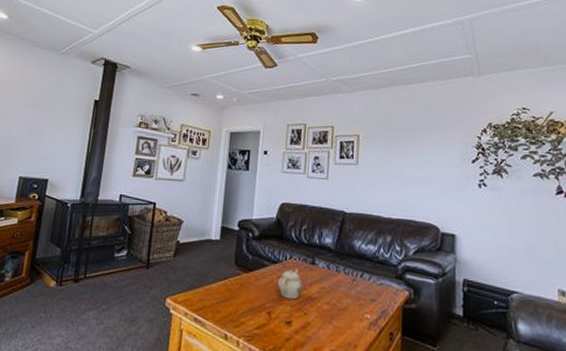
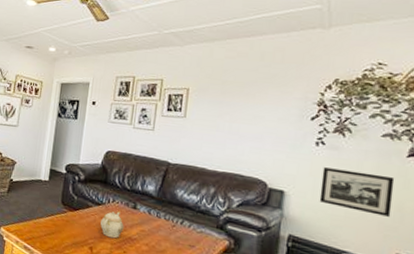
picture frame: none [487,208,549,254] -> present [319,167,395,217]

